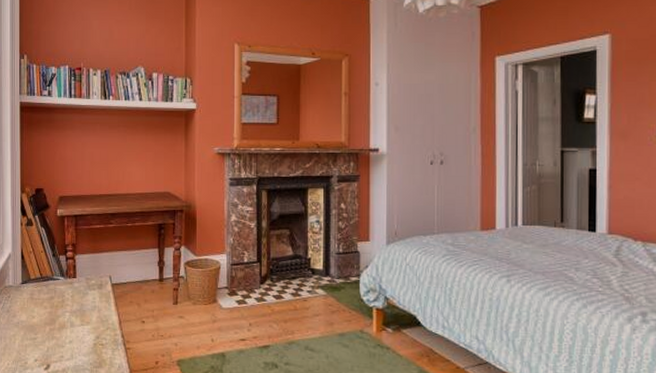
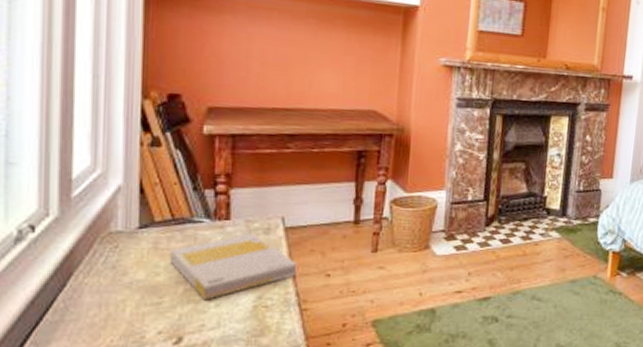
book: none [40,288,122,338] -> present [169,233,298,300]

